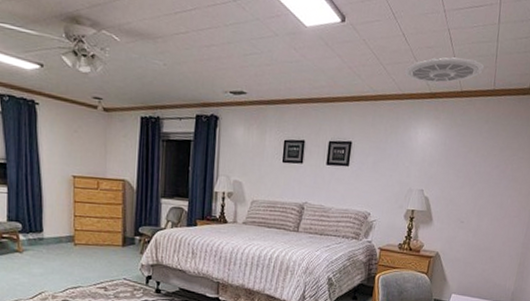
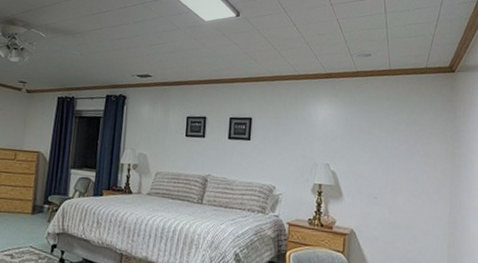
ceiling vent: present [404,57,485,83] -> none [298,42,377,65]

